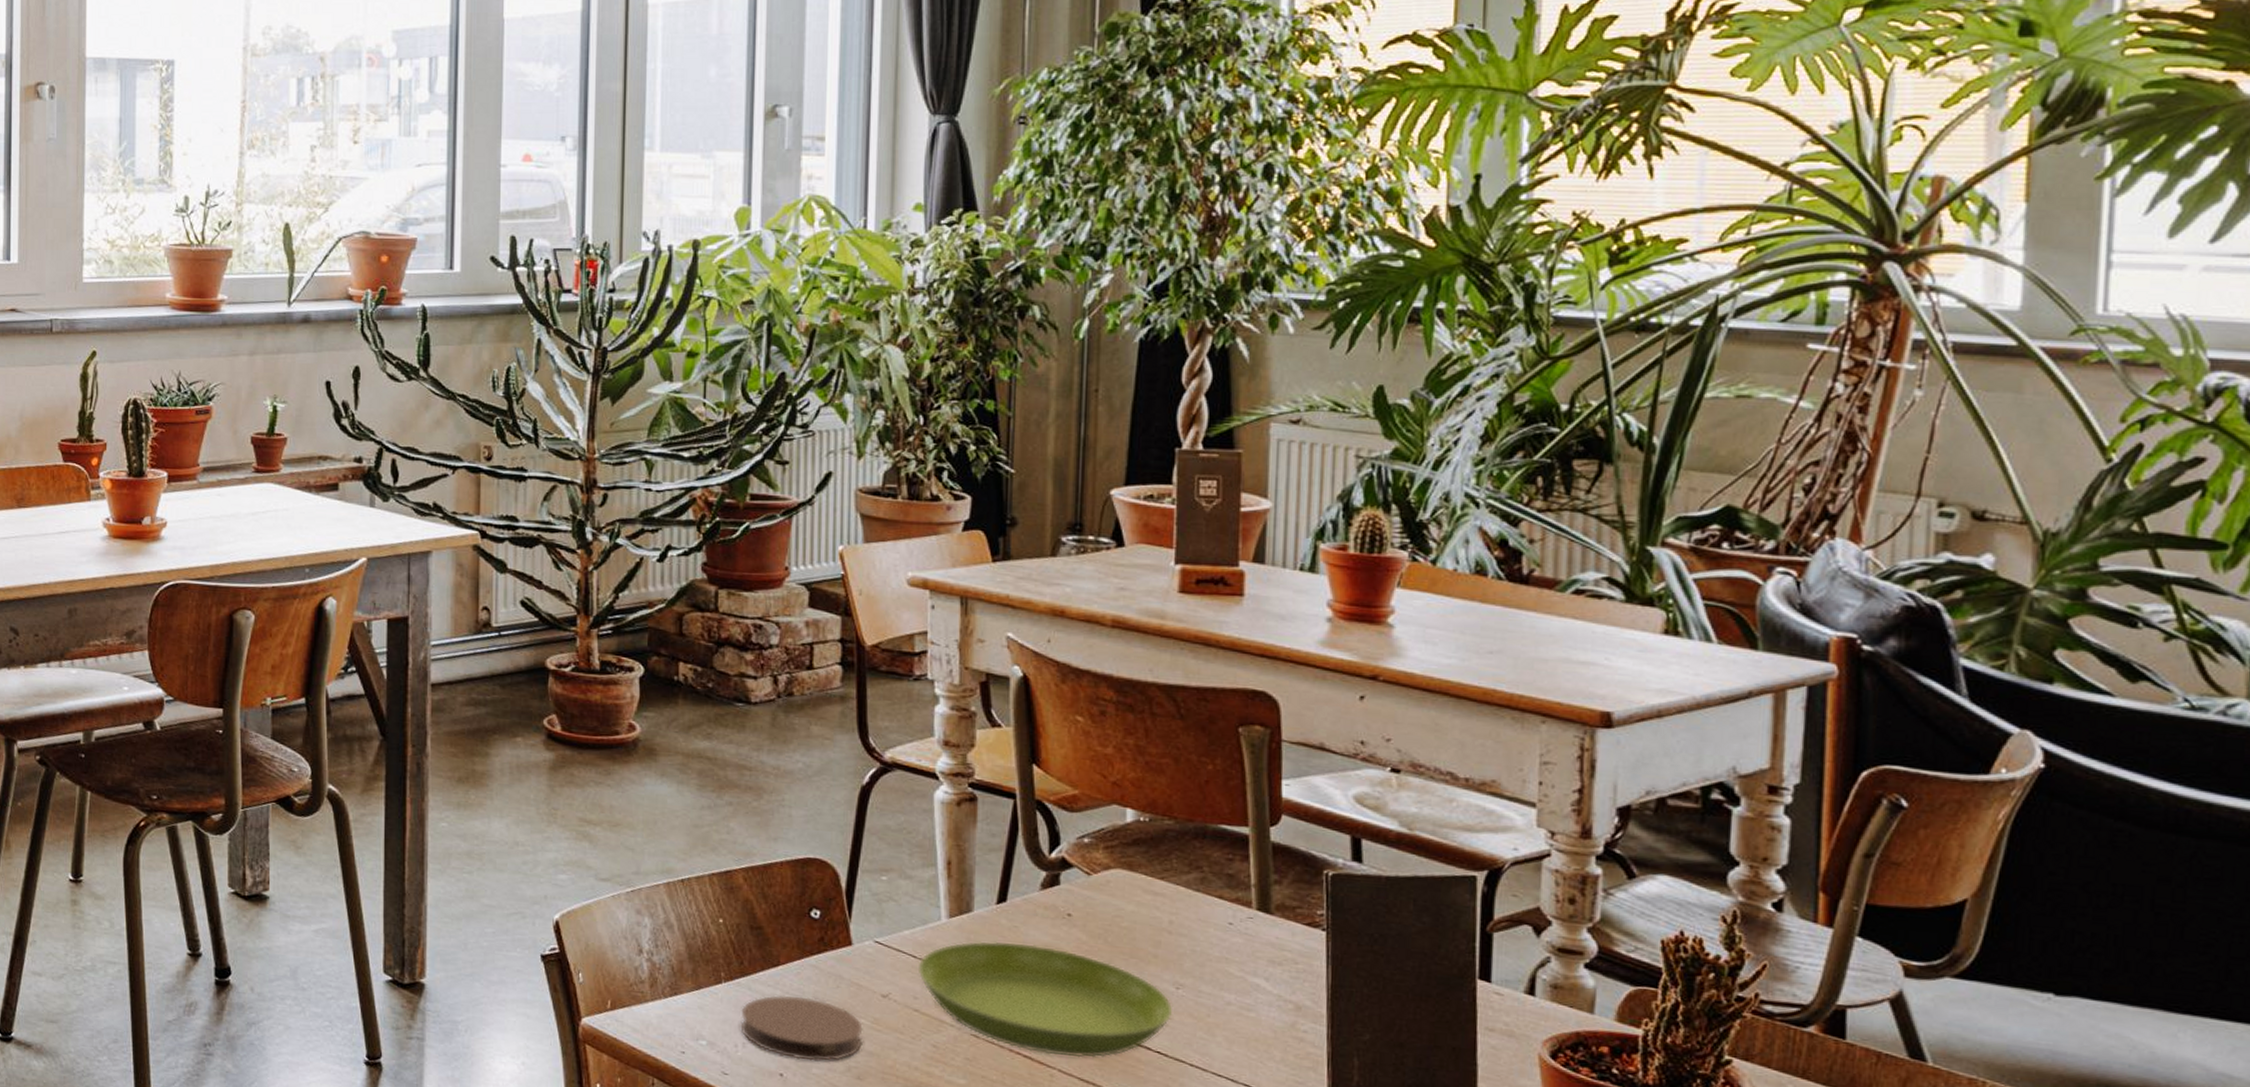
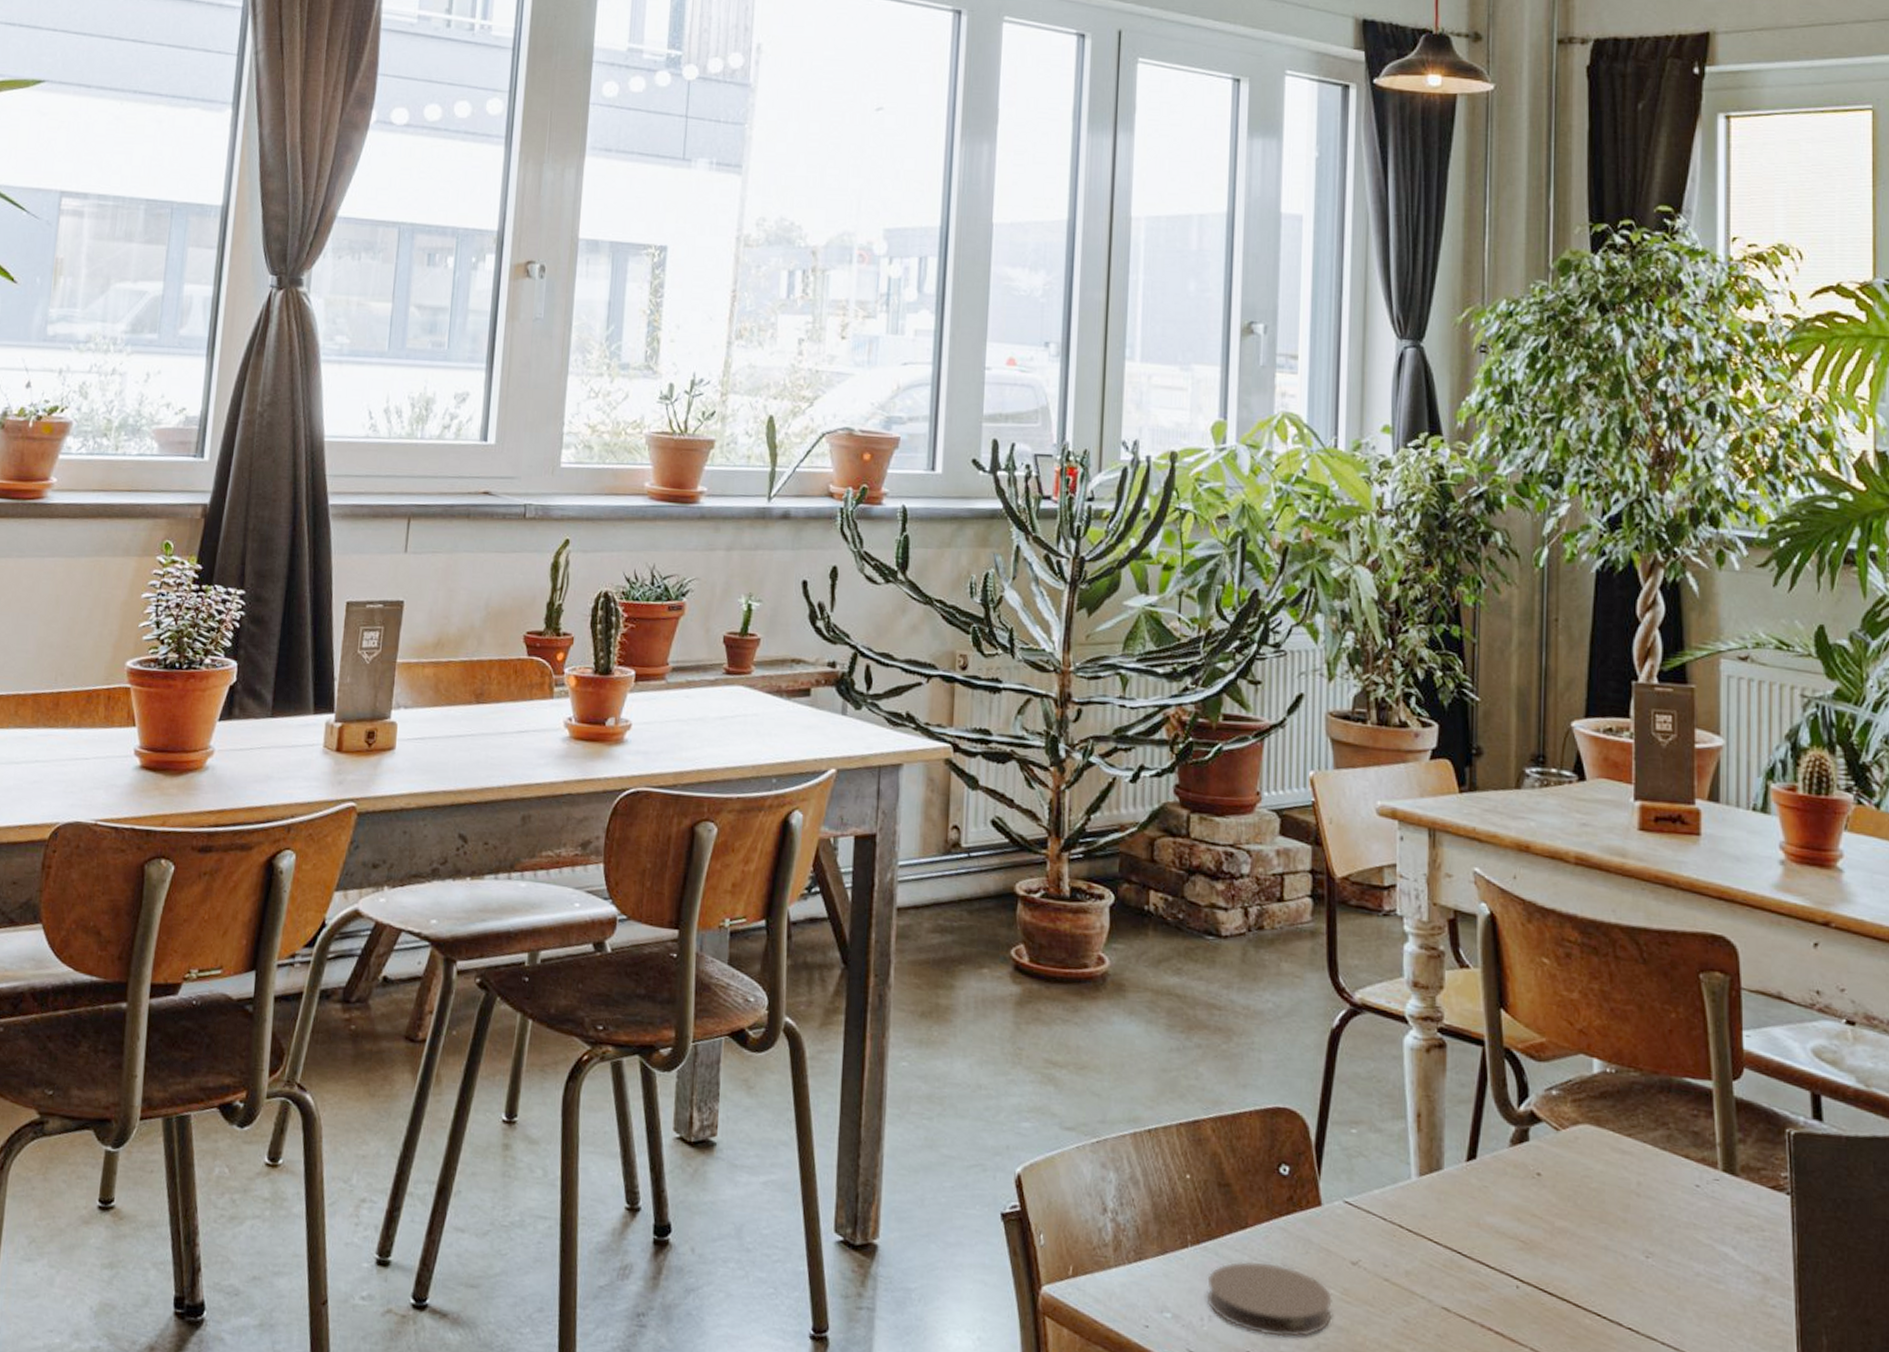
saucer: present [917,941,1174,1058] -> none [1387,1202,1644,1335]

